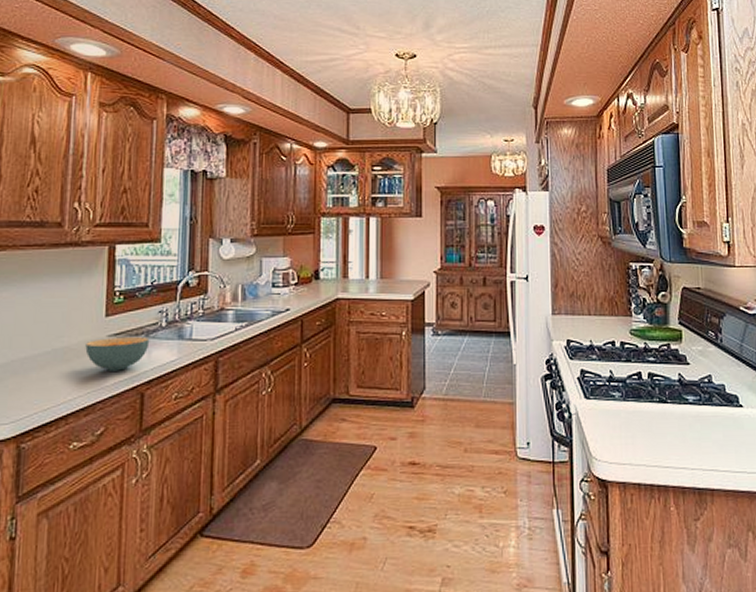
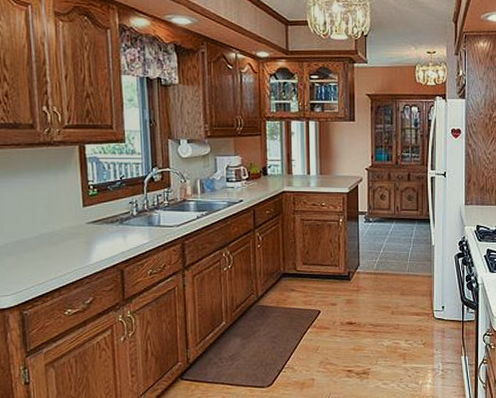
cereal bowl: present [85,336,150,371] -> none [68,223,124,252]

